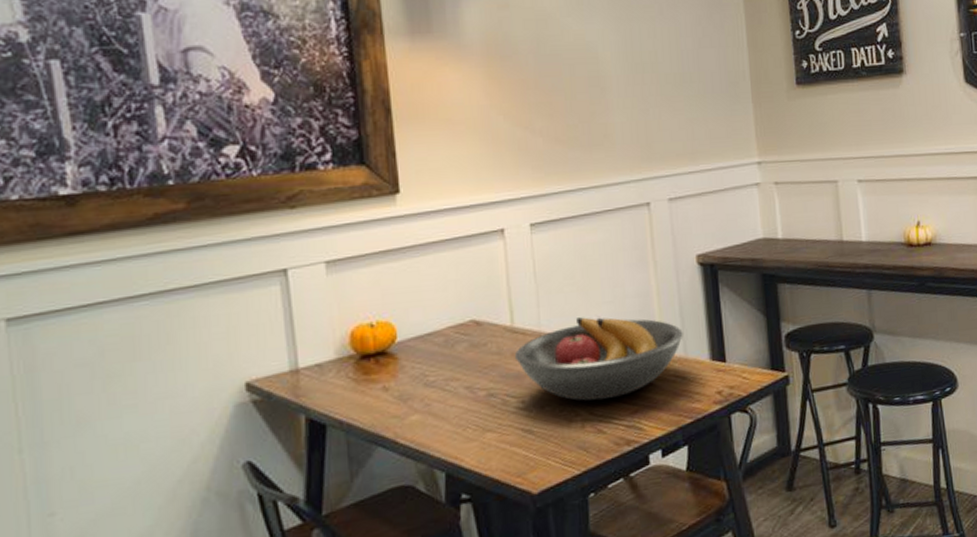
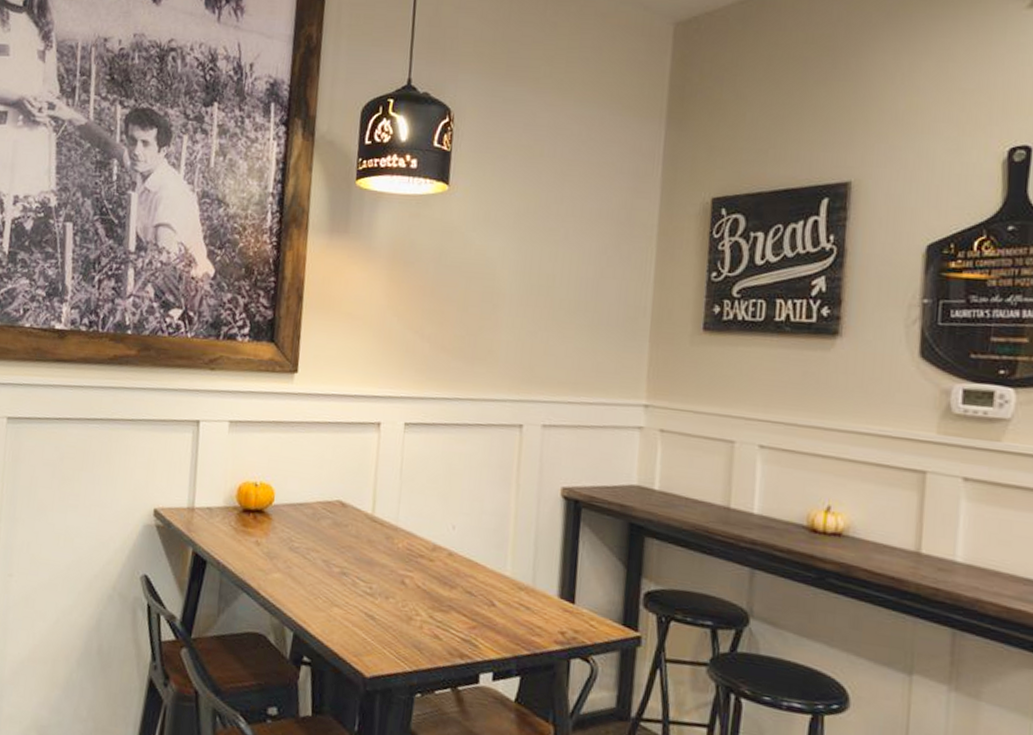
fruit bowl: present [514,317,683,401] -> none [369,522,535,609]

